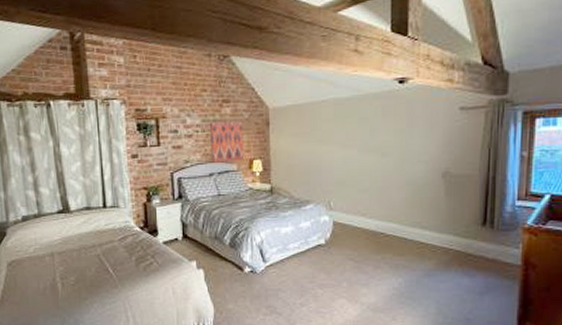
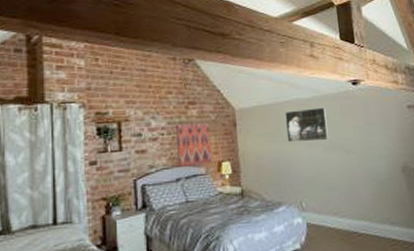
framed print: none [320,107,366,143] -> present [285,107,329,142]

